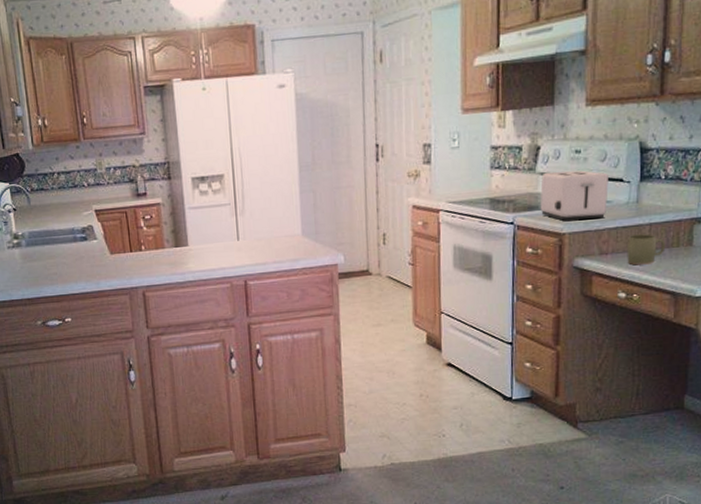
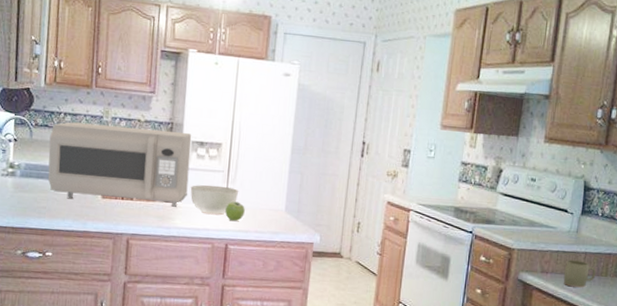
microwave: none [47,169,197,260] -> present [47,122,192,208]
bowl: none [198,220,250,253] -> present [190,185,239,216]
fruit: none [237,233,259,256] -> present [224,201,245,222]
toaster: present [540,170,609,221] -> none [496,193,556,241]

